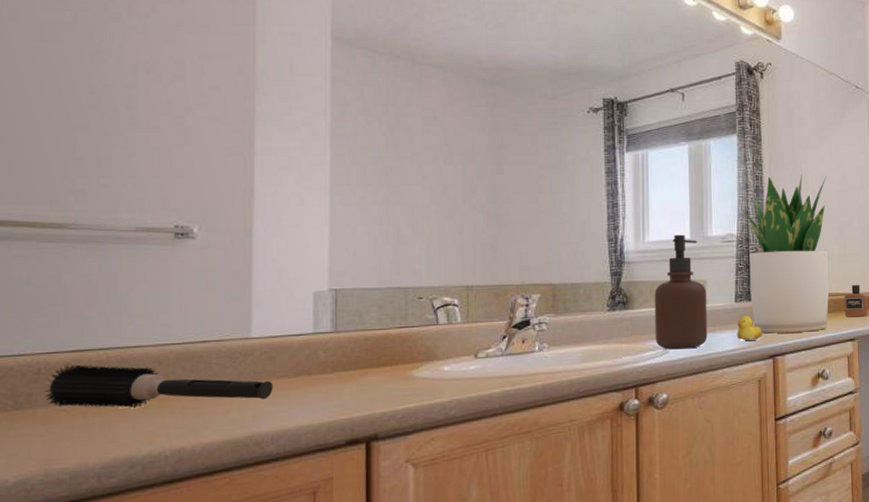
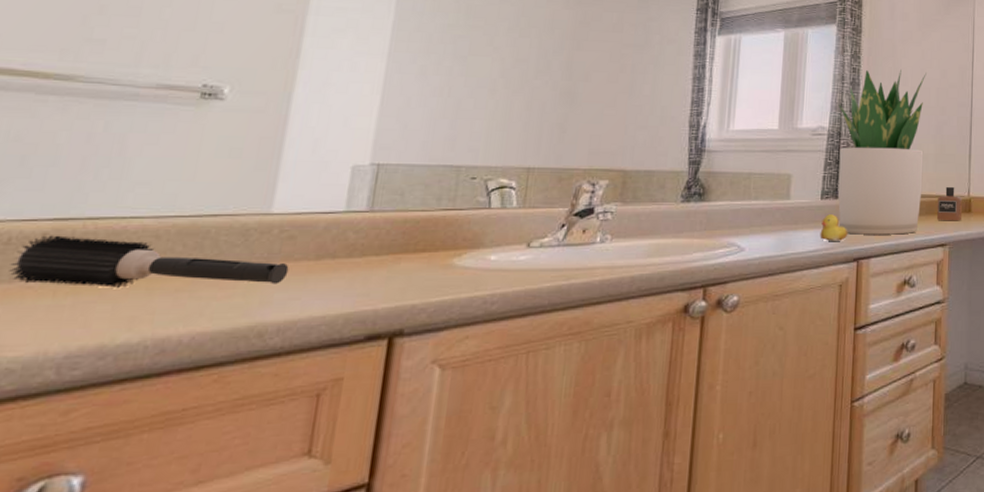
soap dispenser: present [654,234,708,350] -> none [730,124,791,248]

